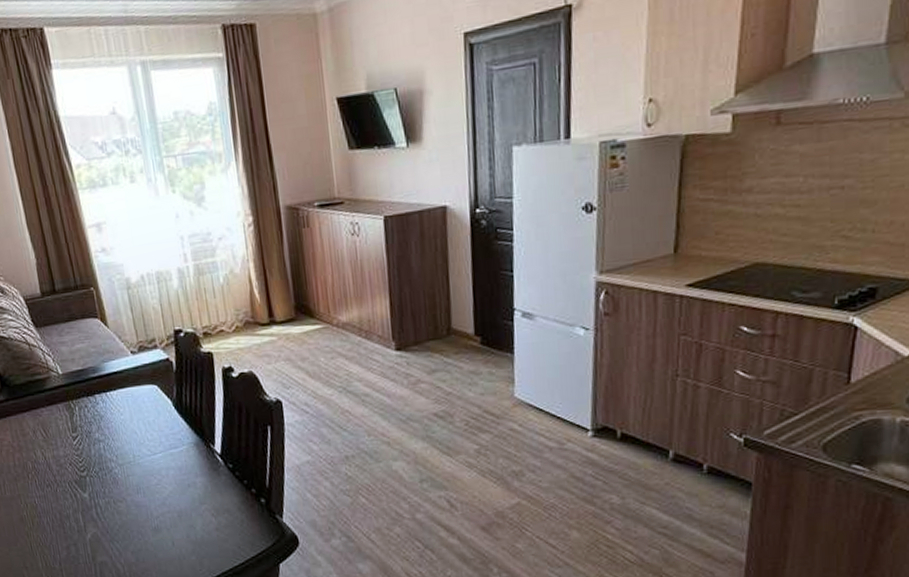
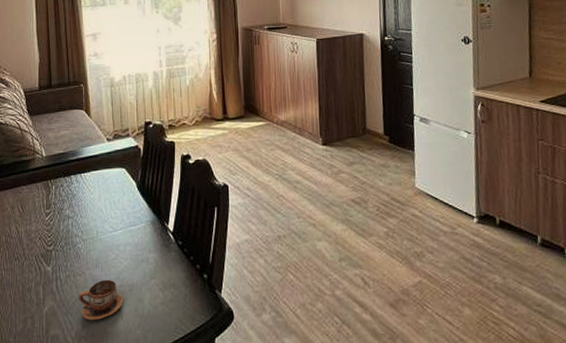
cup: none [122,505,173,547] -> present [78,279,124,321]

